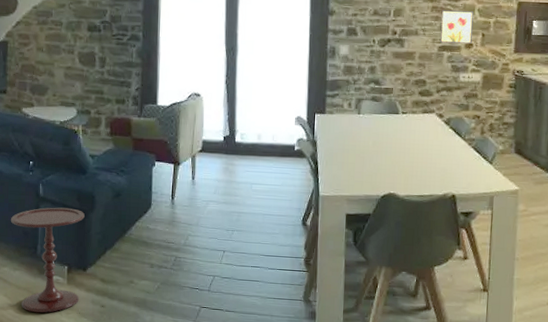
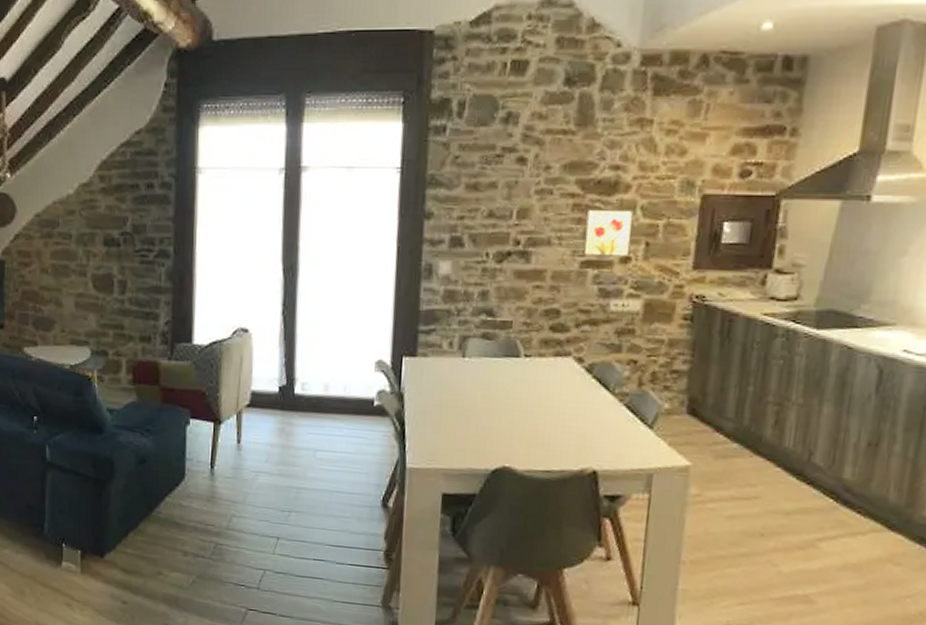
side table: present [11,207,85,313] -> none [12,475,101,608]

